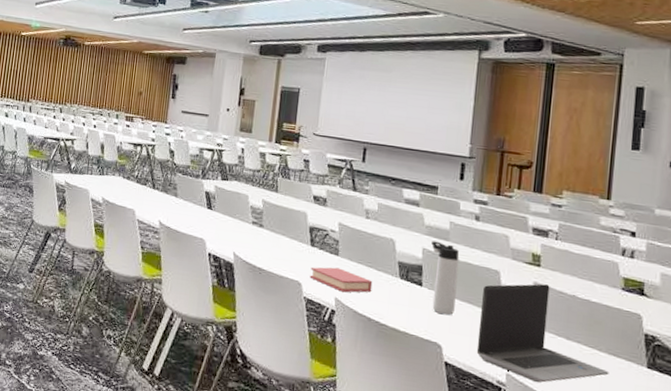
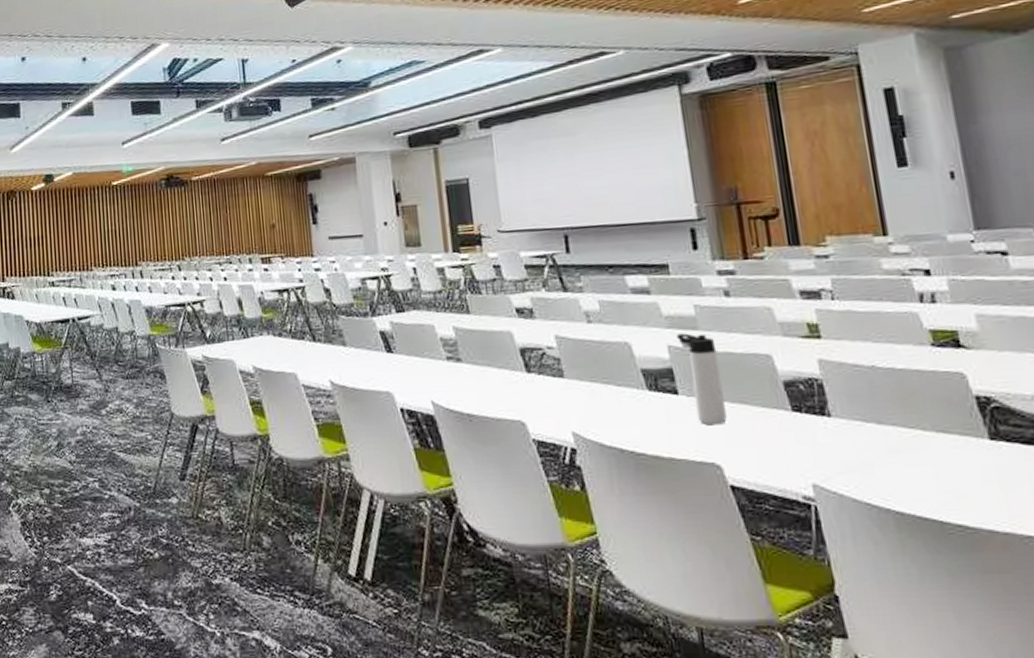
book: present [310,267,373,293] -> none [532,393,617,423]
laptop computer: present [476,283,609,383] -> none [756,359,944,489]

